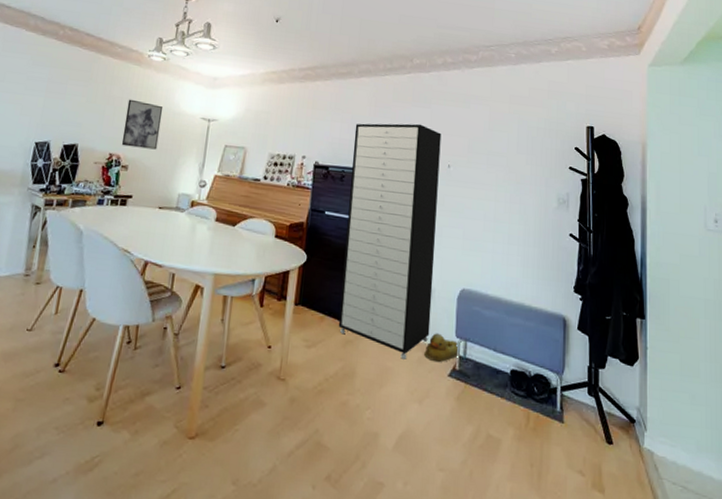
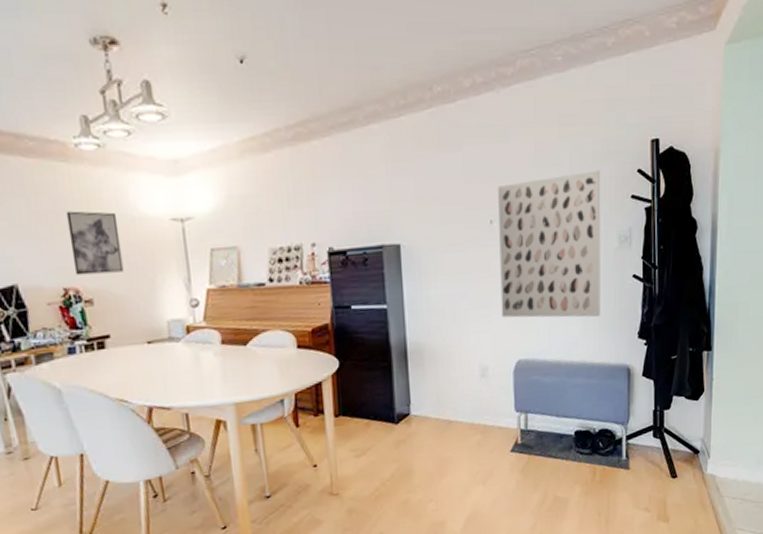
storage cabinet: present [338,123,442,359] -> none [371,174,487,446]
rubber duck: present [424,333,460,362] -> none [483,411,521,441]
wall art: none [451,139,543,265] -> present [498,170,601,318]

